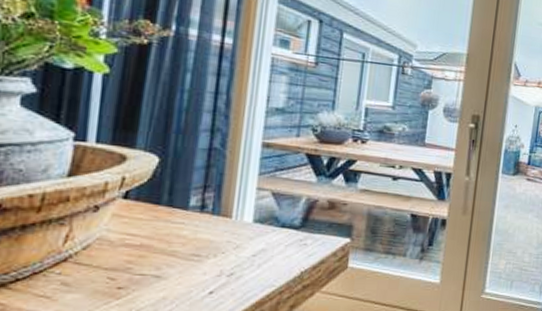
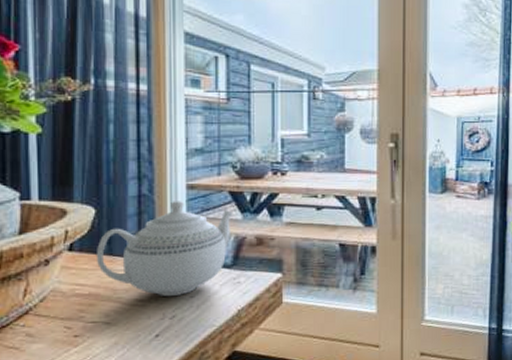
teapot: none [153,157,309,253] -> present [95,201,234,296]

